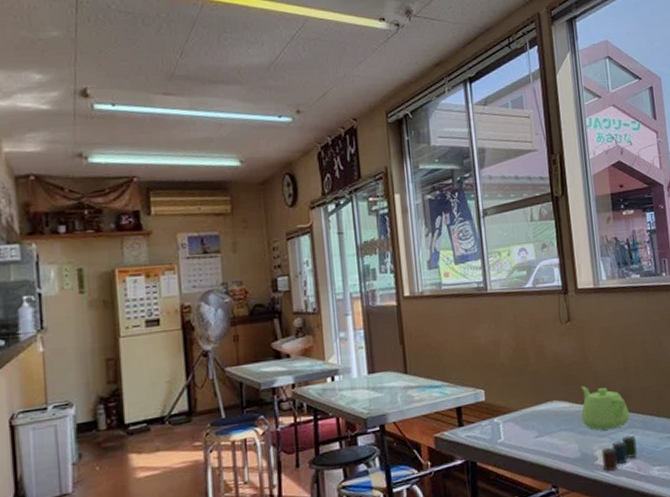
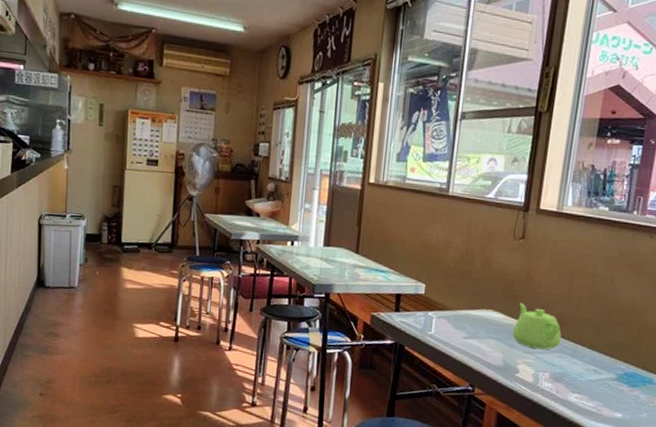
cup: present [601,435,638,471] -> none [522,358,562,386]

